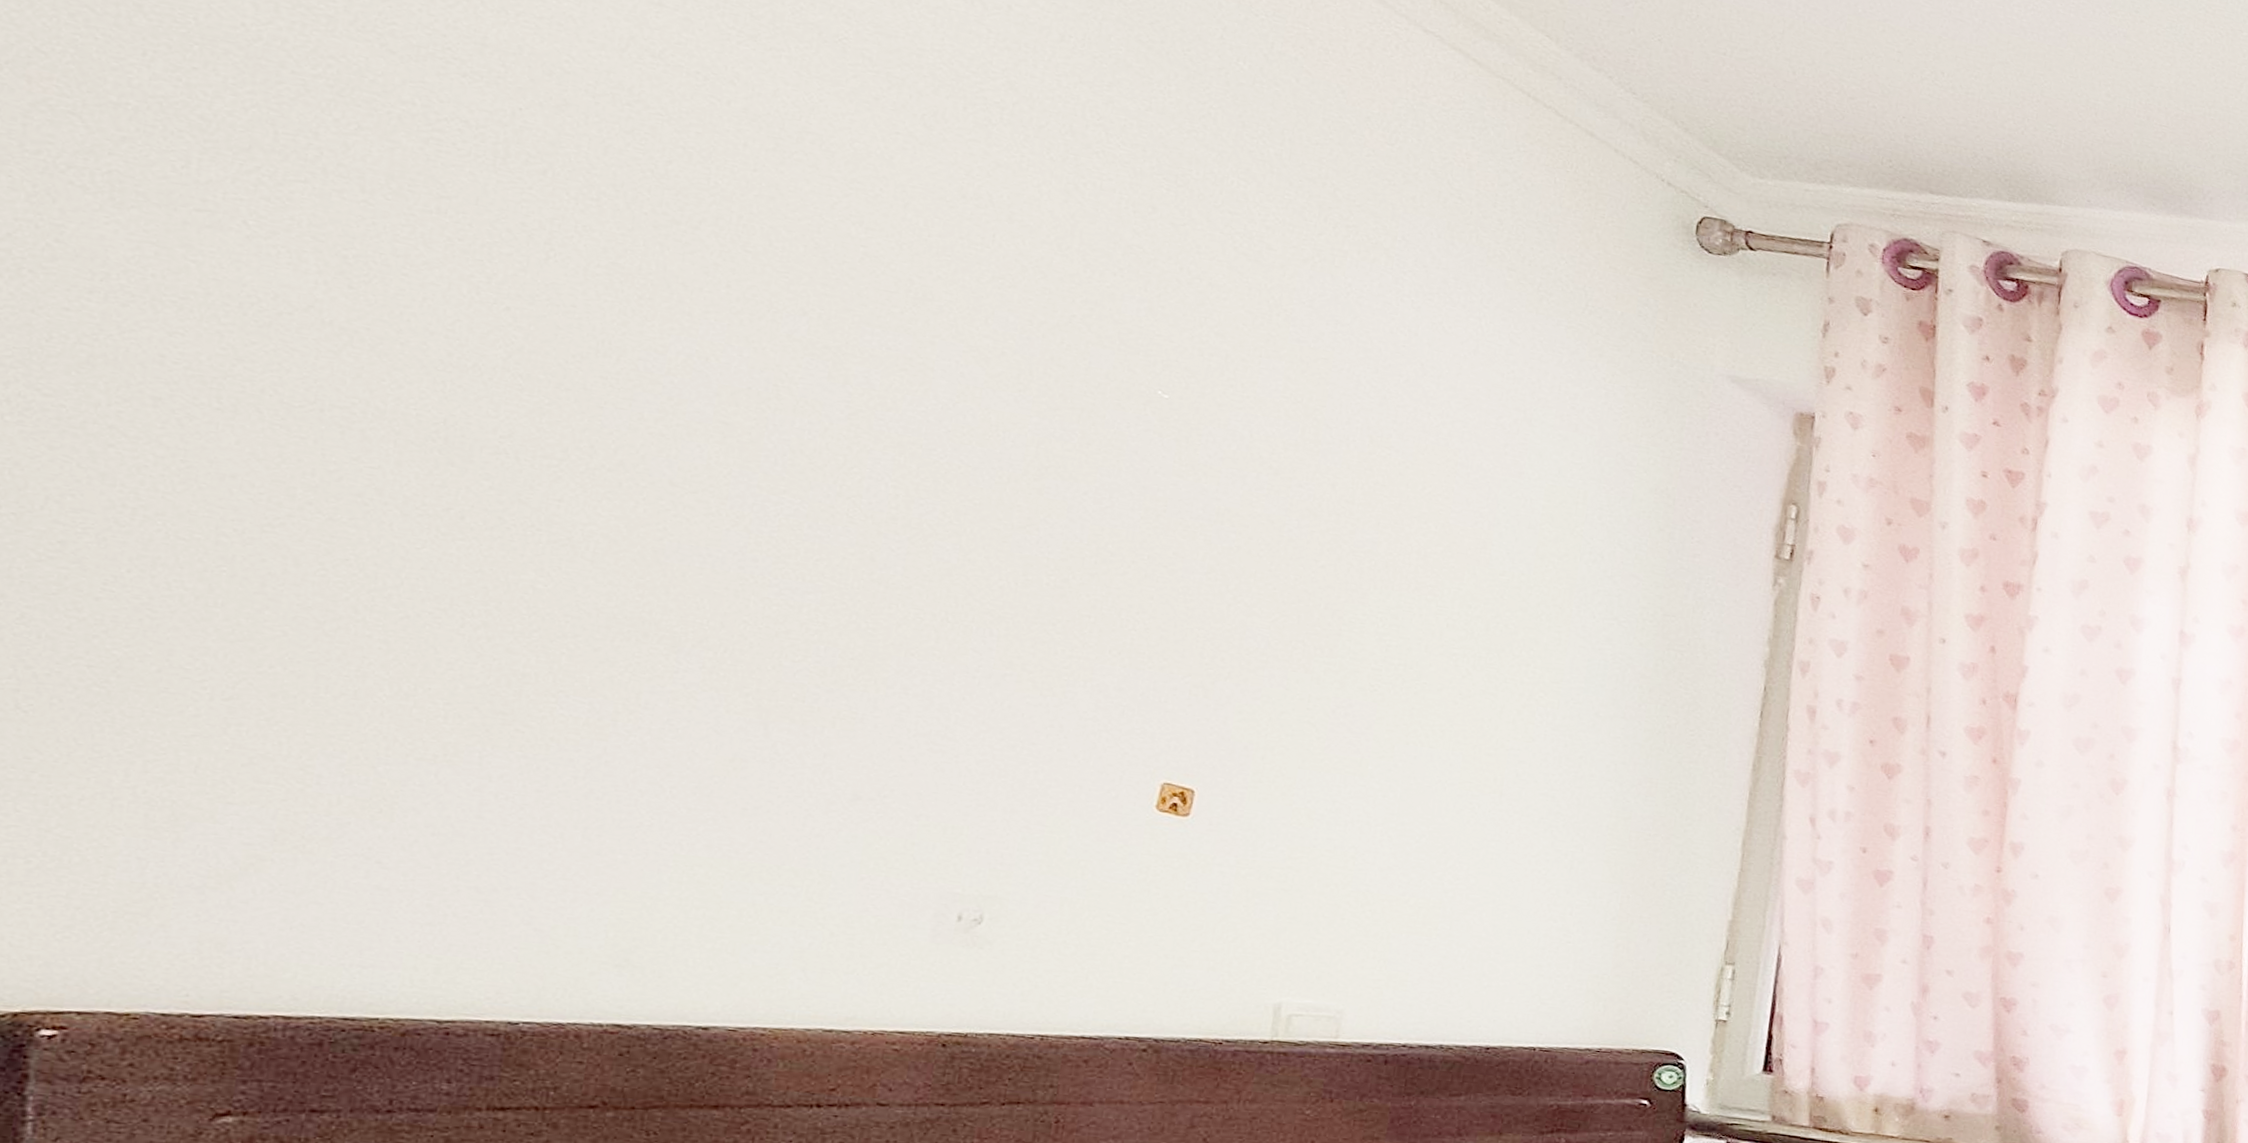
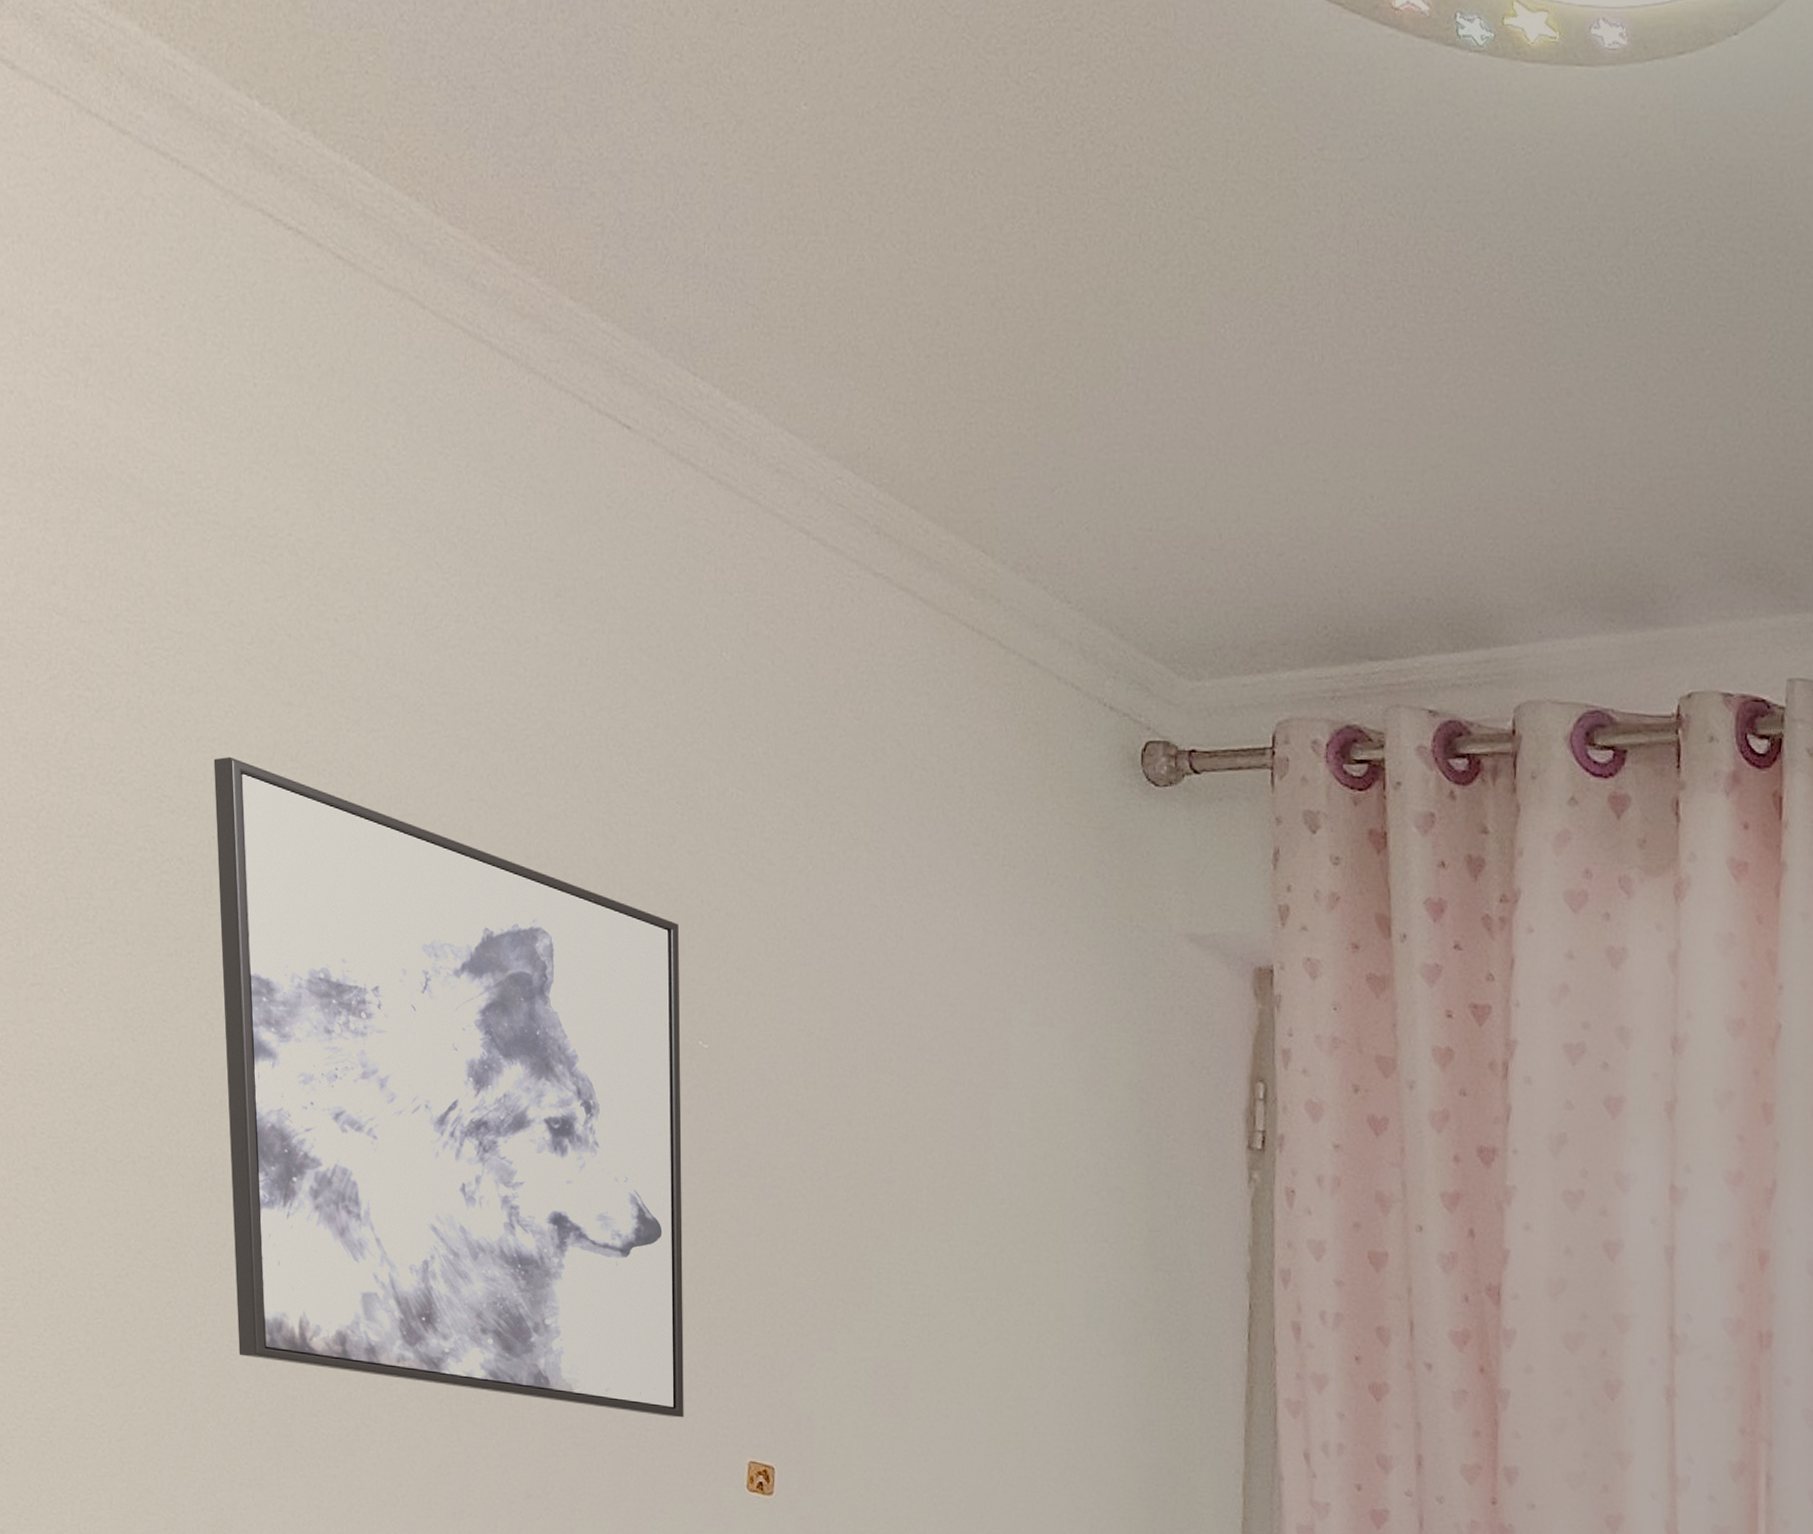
wall art: none [447,35,1149,736] -> present [213,756,684,1418]

